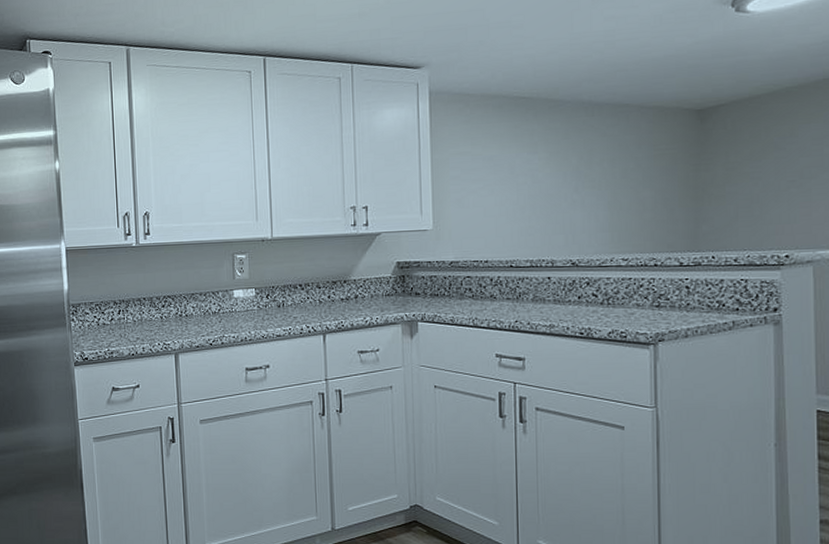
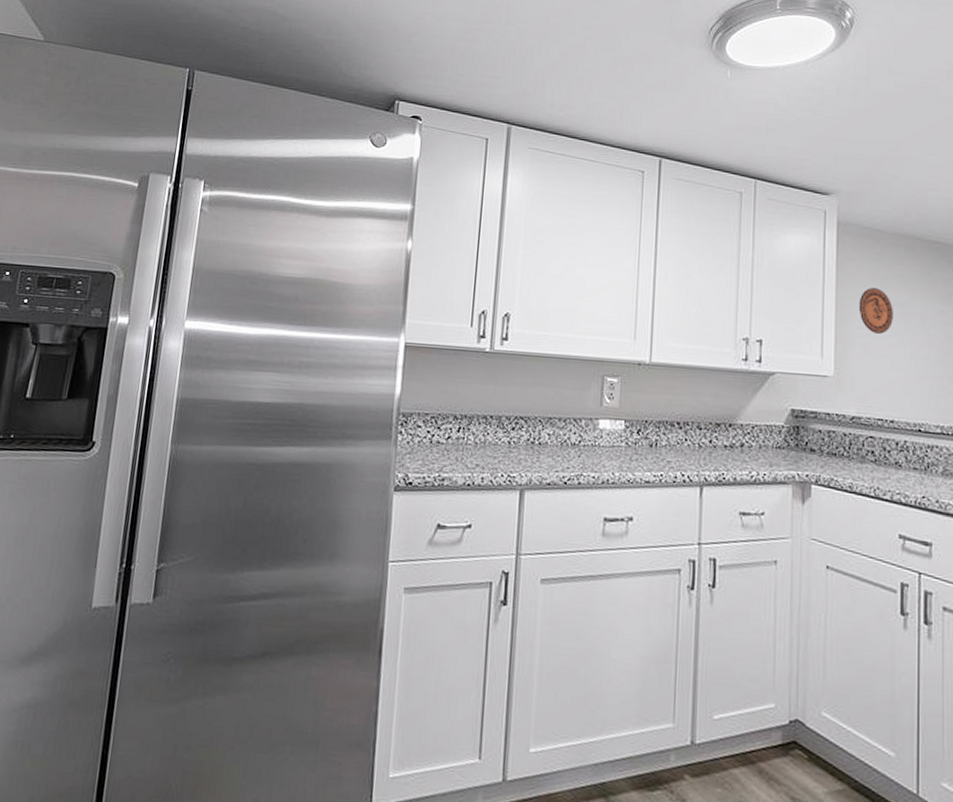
decorative plate: none [452,147,484,188] -> present [858,288,893,334]

